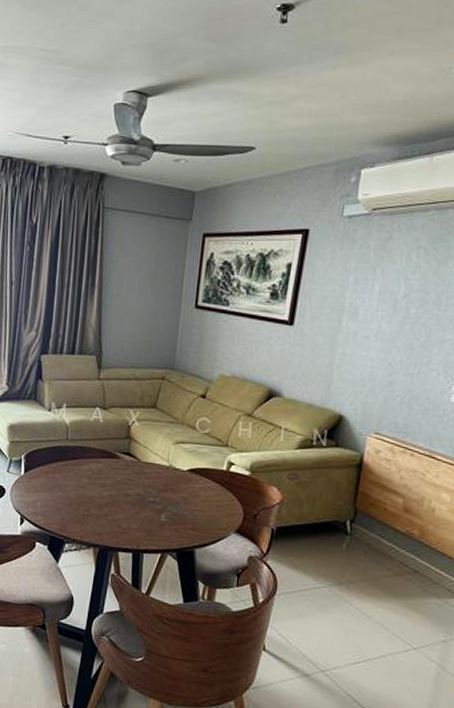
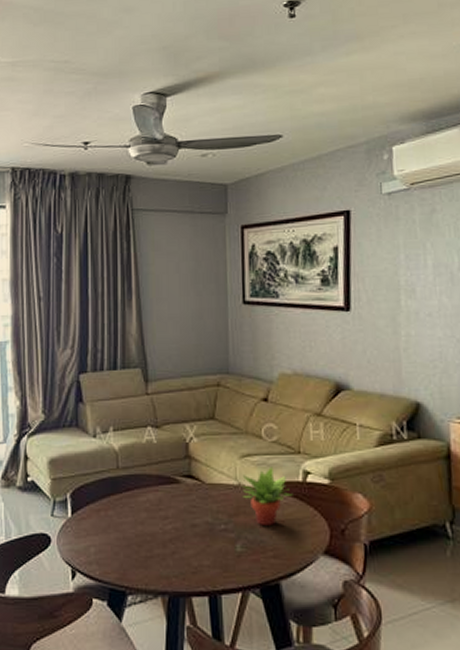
succulent plant: none [172,454,216,503] -> present [242,467,293,525]

